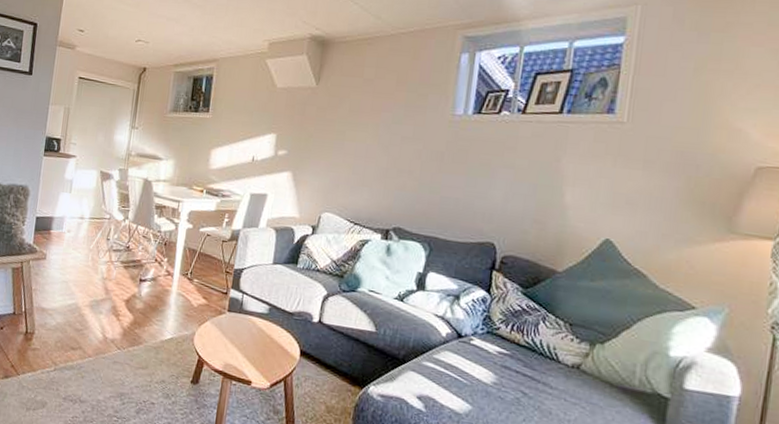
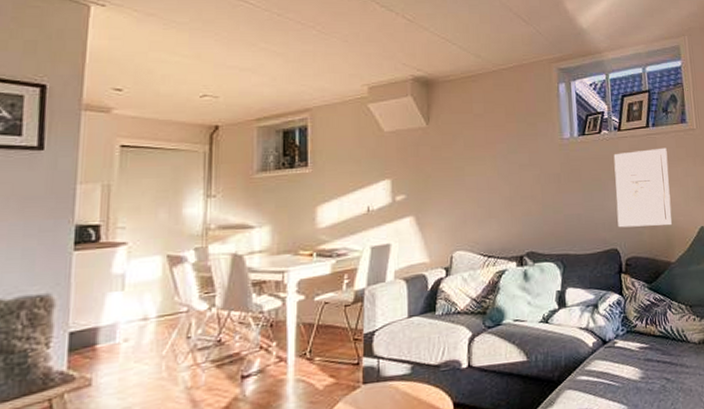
wall art: none [500,139,581,231] -> present [613,147,672,228]

